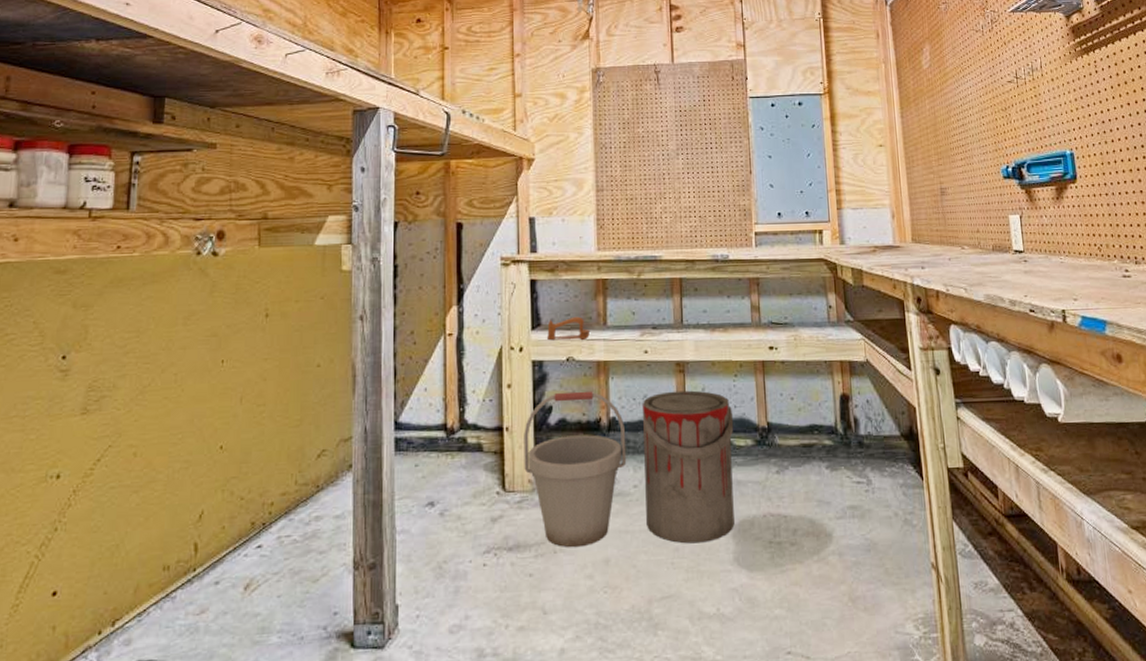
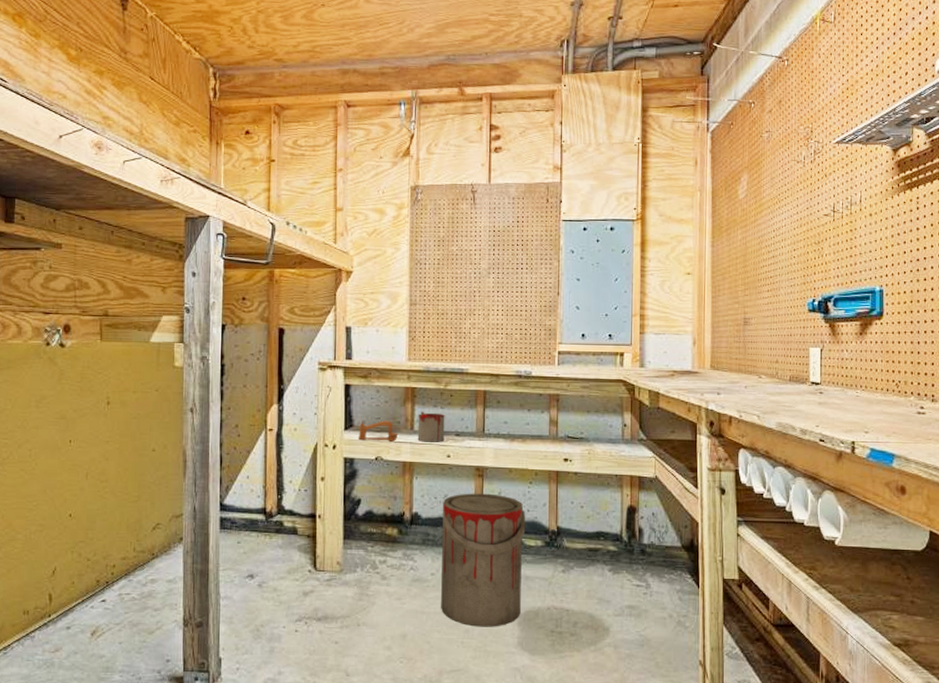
bucket: present [524,391,627,548] -> none [333,487,427,623]
paint can: none [610,304,641,339] -> present [417,411,445,444]

